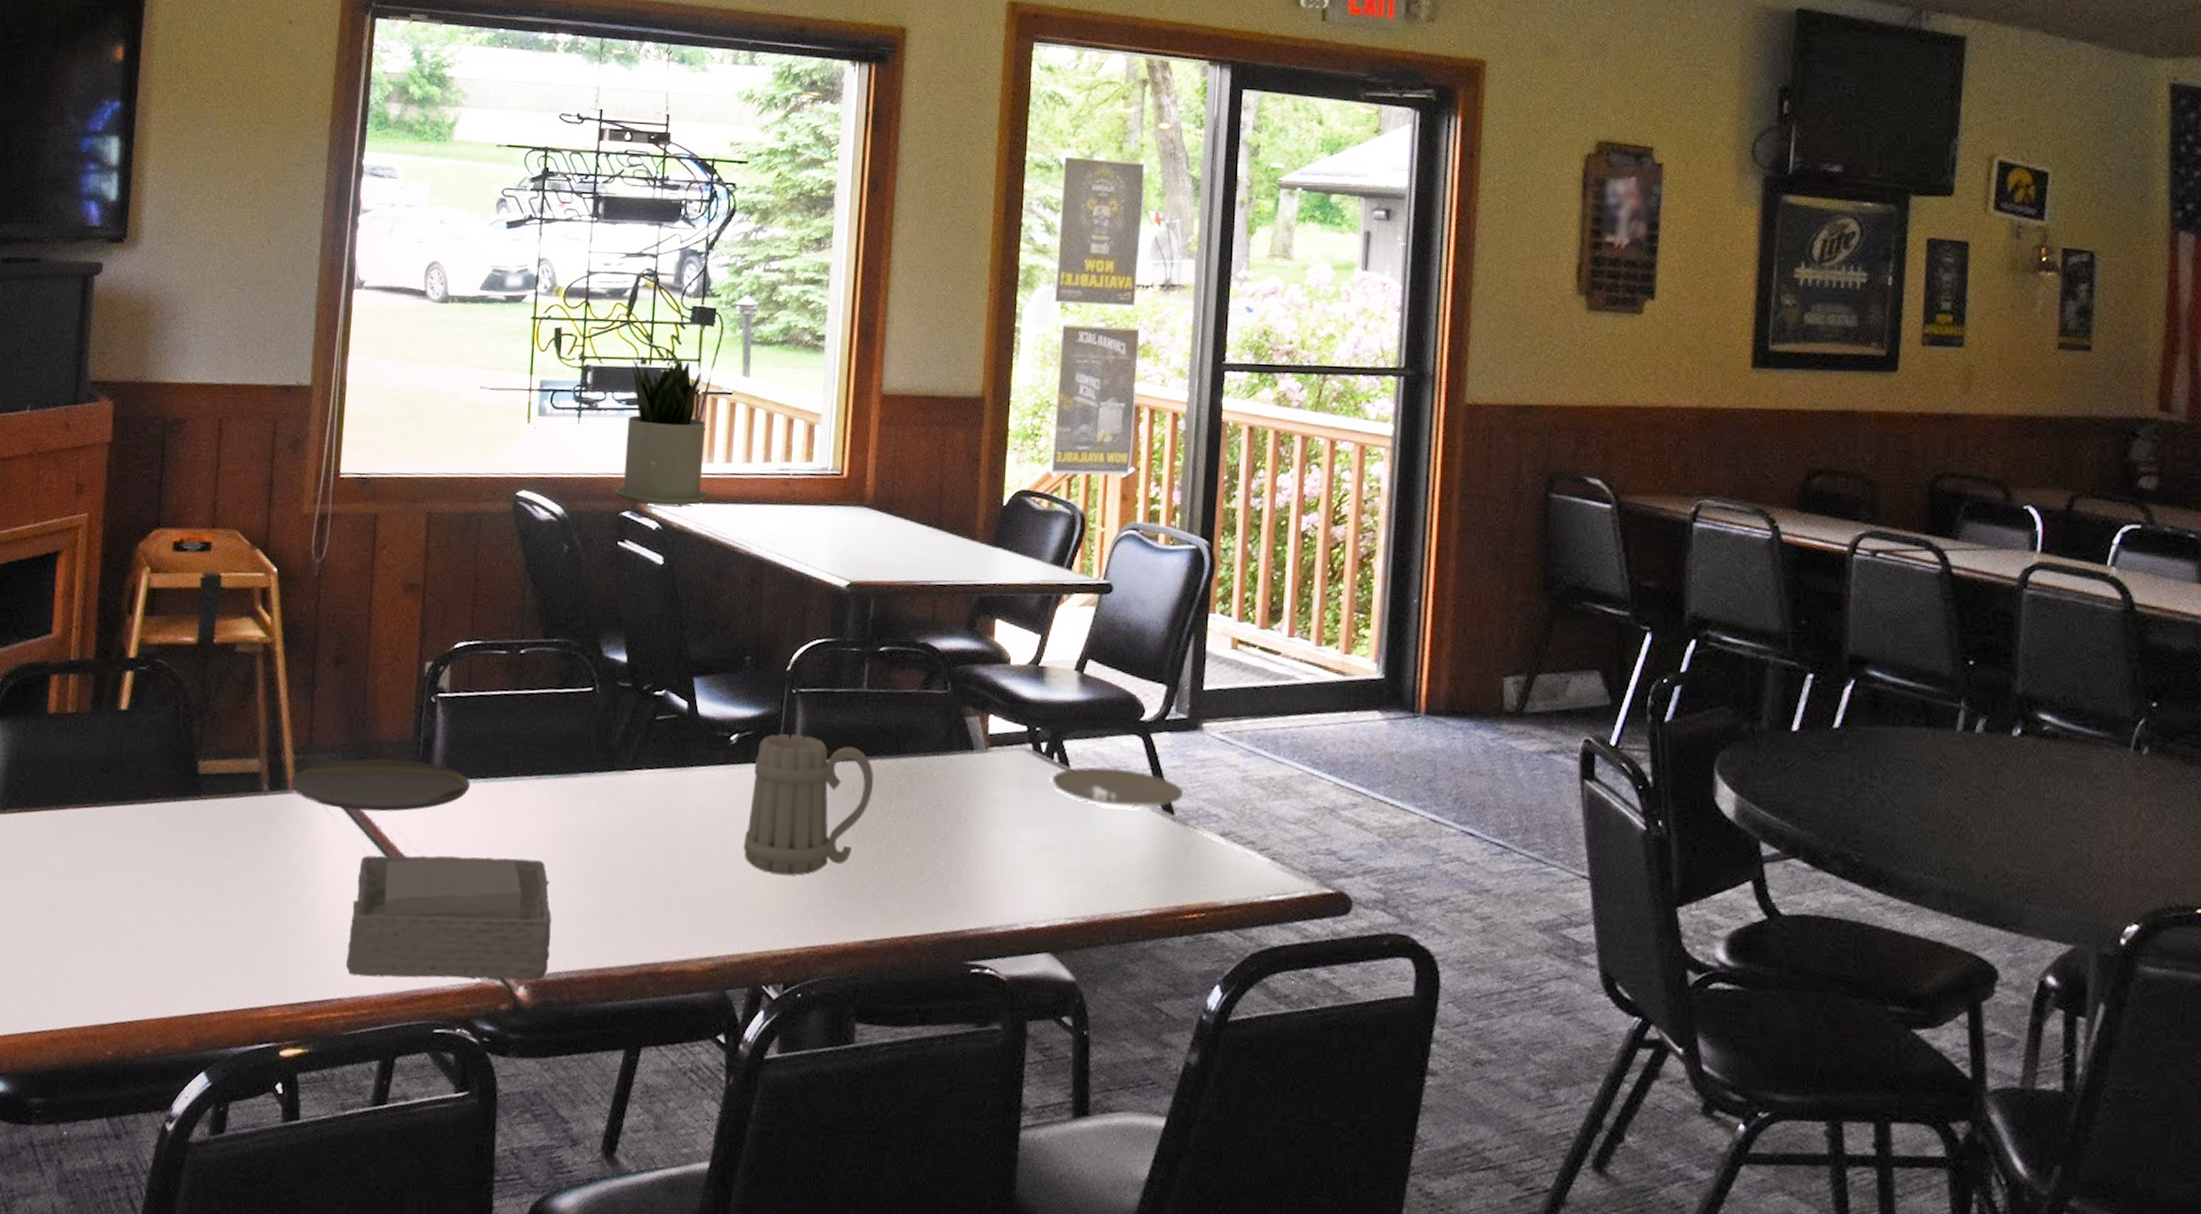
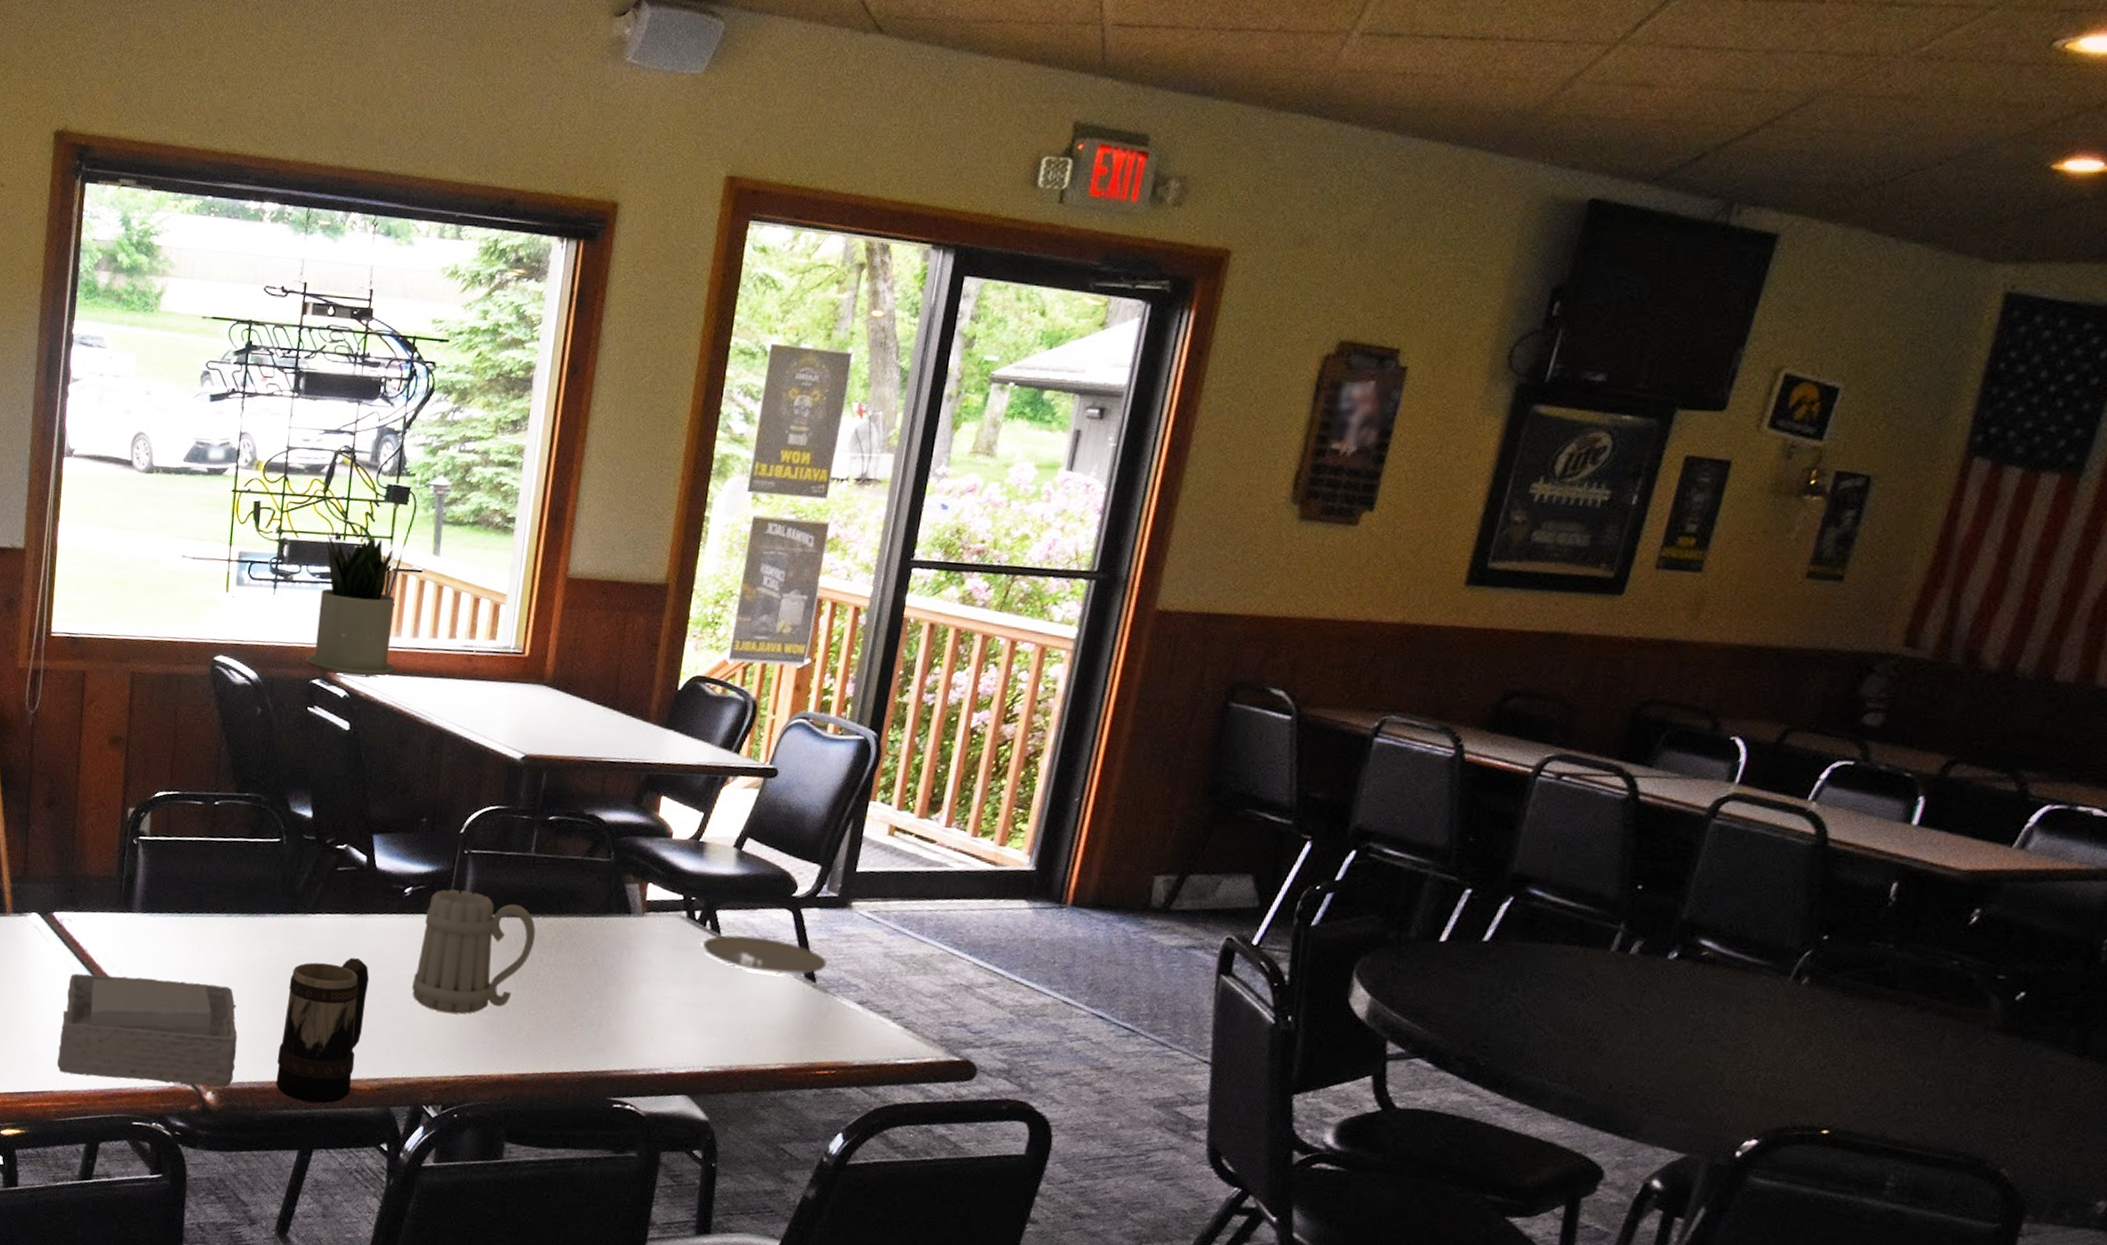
plate: present [290,758,470,812] -> none [8,890,167,937]
beer mug: none [596,818,697,992] -> present [276,957,370,1104]

